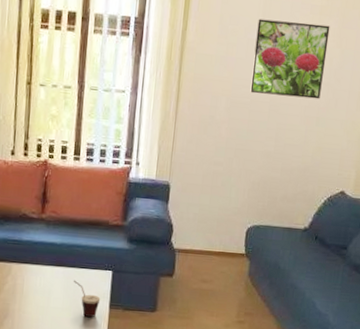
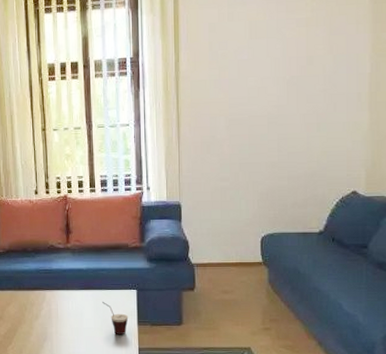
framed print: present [250,18,330,100] -> none [246,35,319,110]

